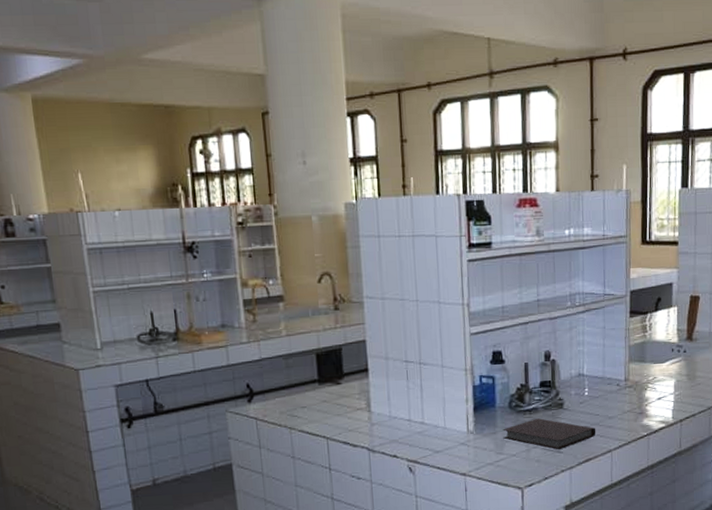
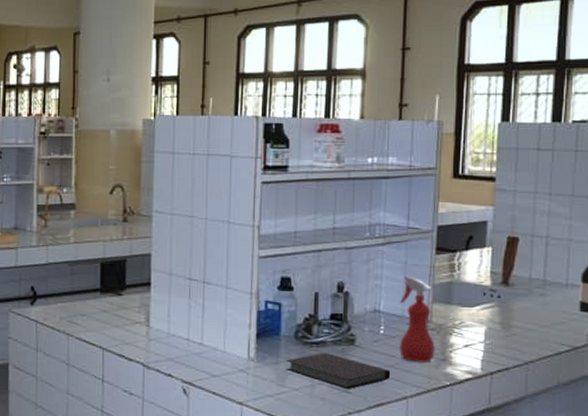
spray bottle: none [601,339,633,418] -> present [399,275,435,362]

